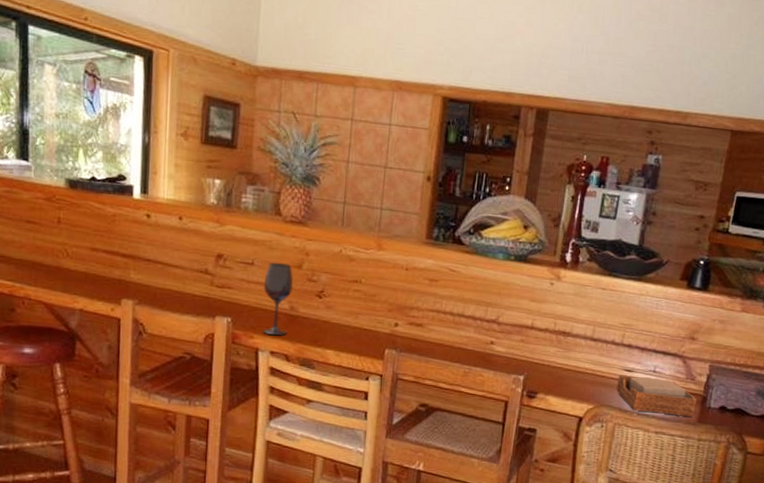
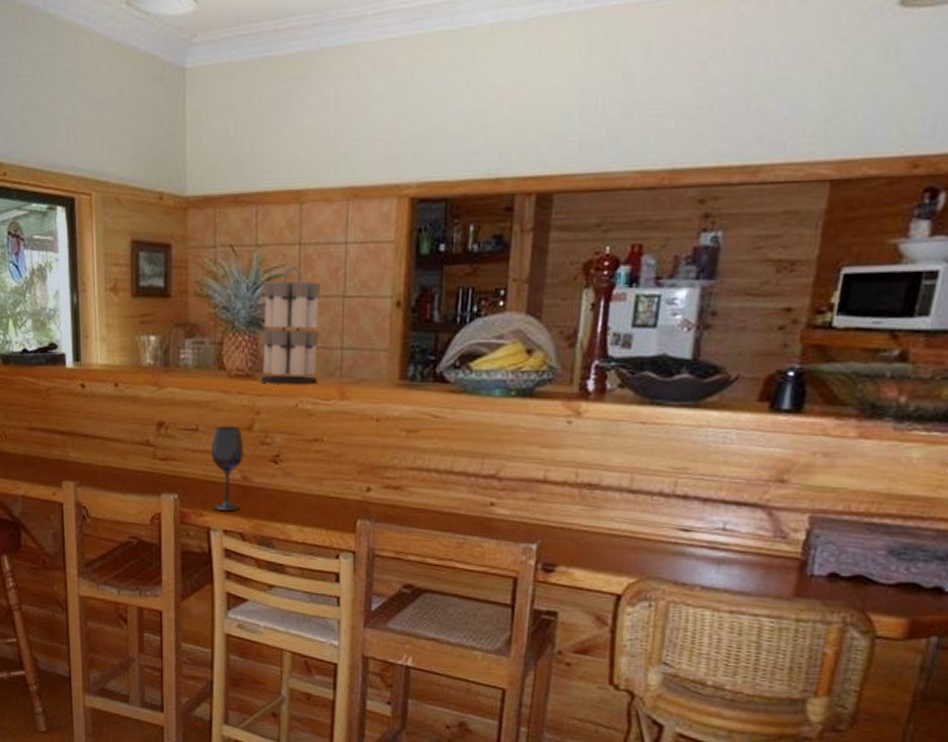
spice rack: none [311,136,367,236] -> present [260,266,321,385]
napkin holder: present [616,375,697,417] -> none [668,536,791,589]

